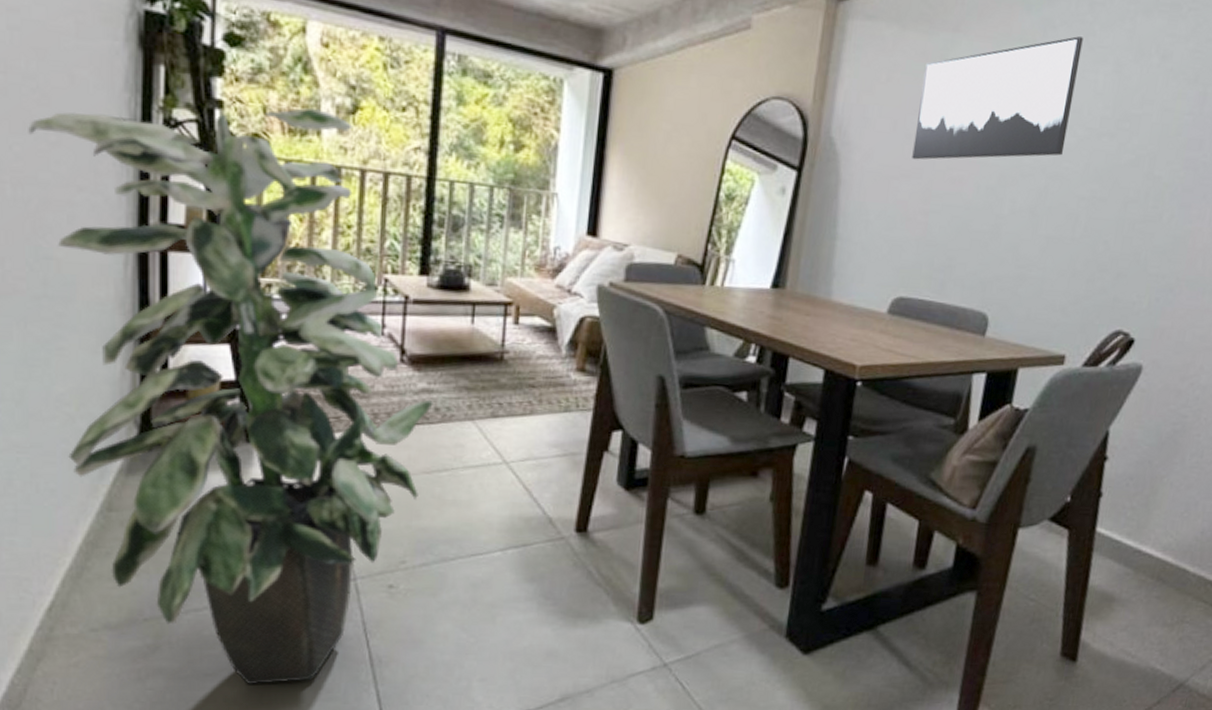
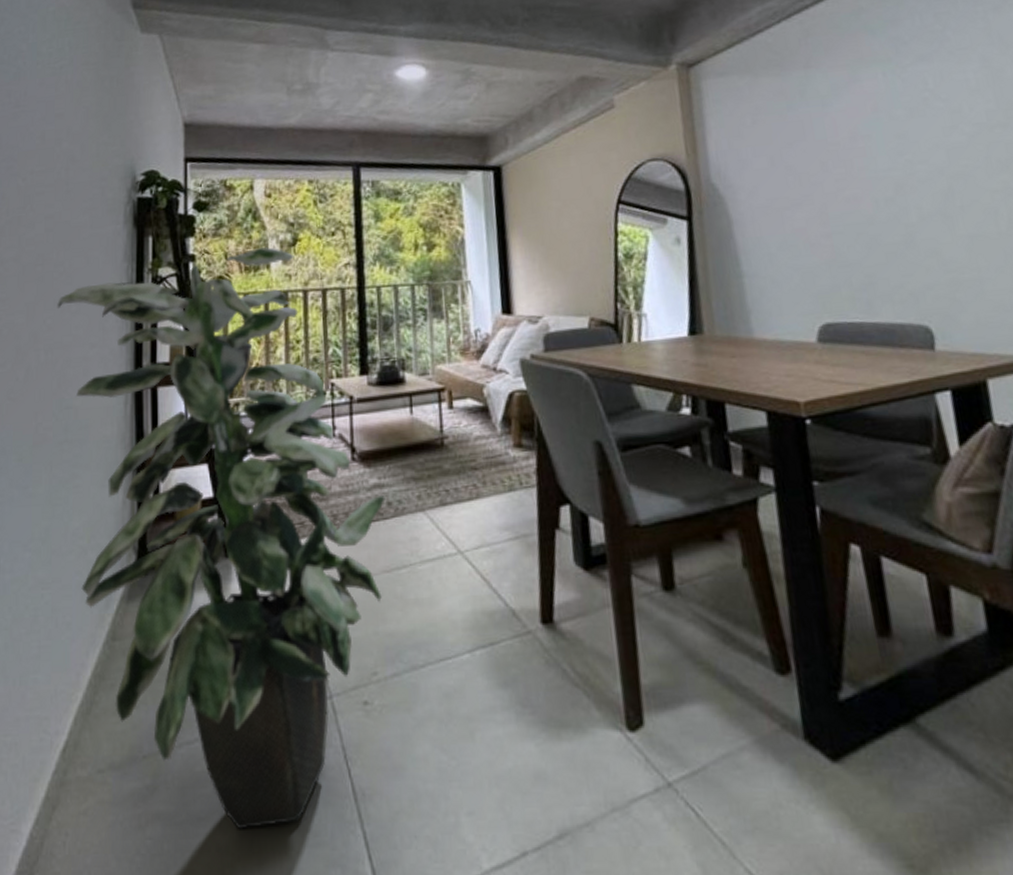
wall art: present [912,36,1083,160] -> none [787,45,957,188]

